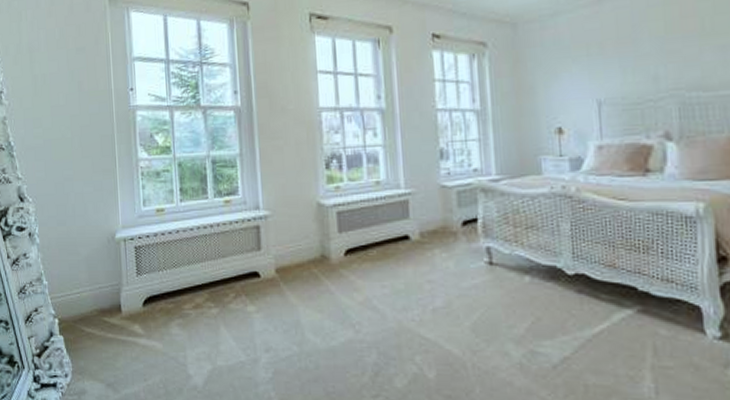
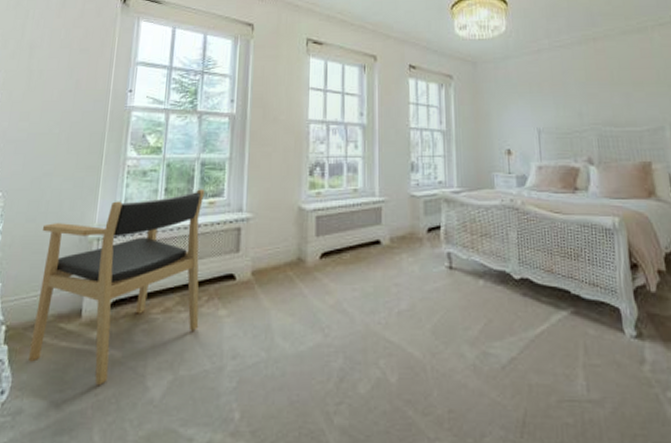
armchair: none [74,188,230,373] -> present [28,189,205,386]

